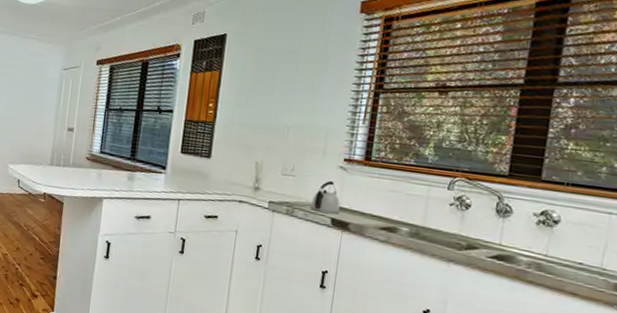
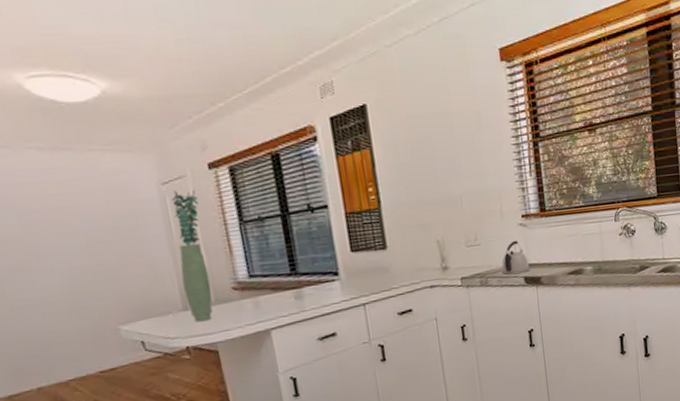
vase: none [54,76,84,178] -> present [171,190,213,323]

